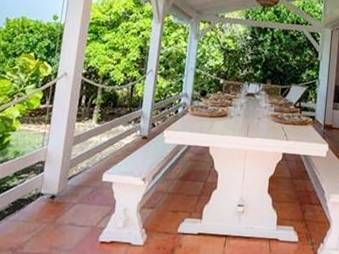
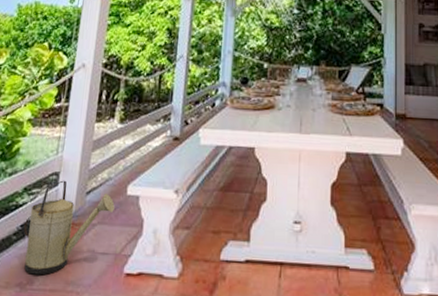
watering can: none [14,168,92,242] -> present [24,180,115,276]

